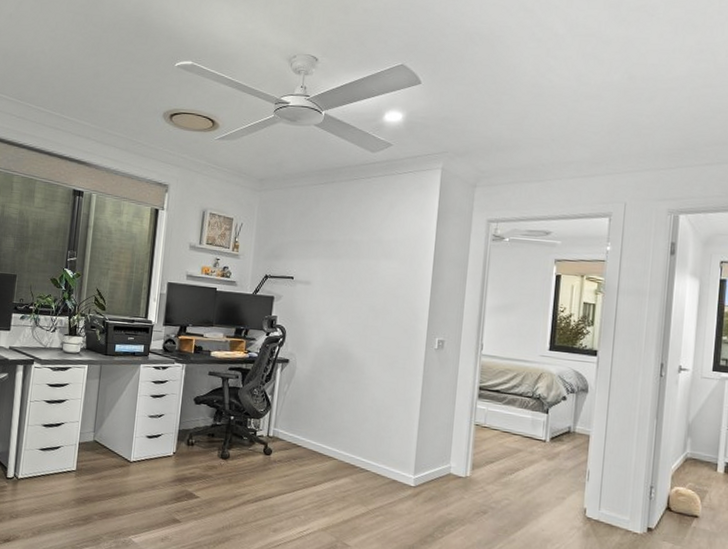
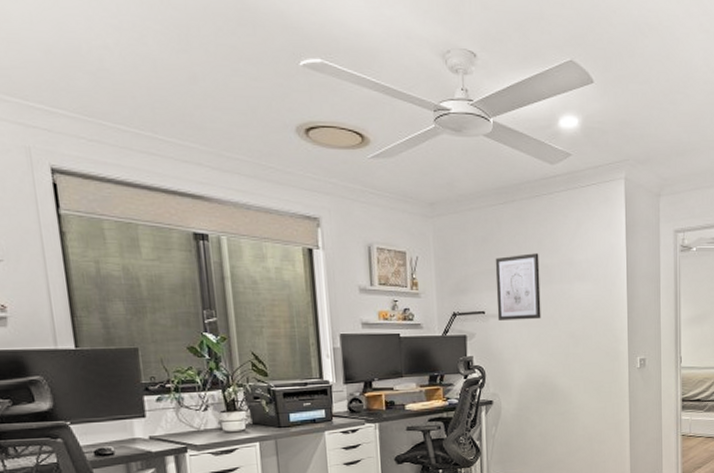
wall art: none [304,229,351,290] -> present [495,253,541,320]

